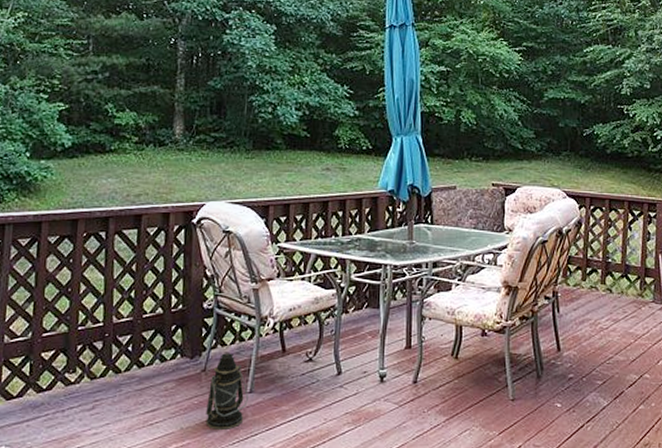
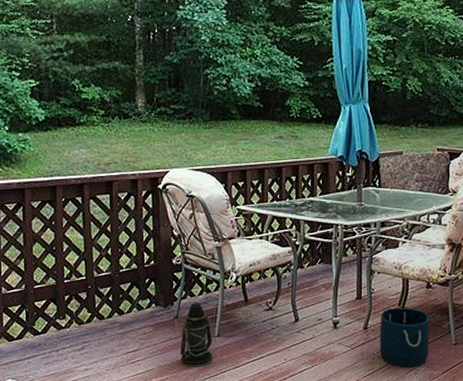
bucket: none [430,358,485,427] -> present [379,308,430,367]

